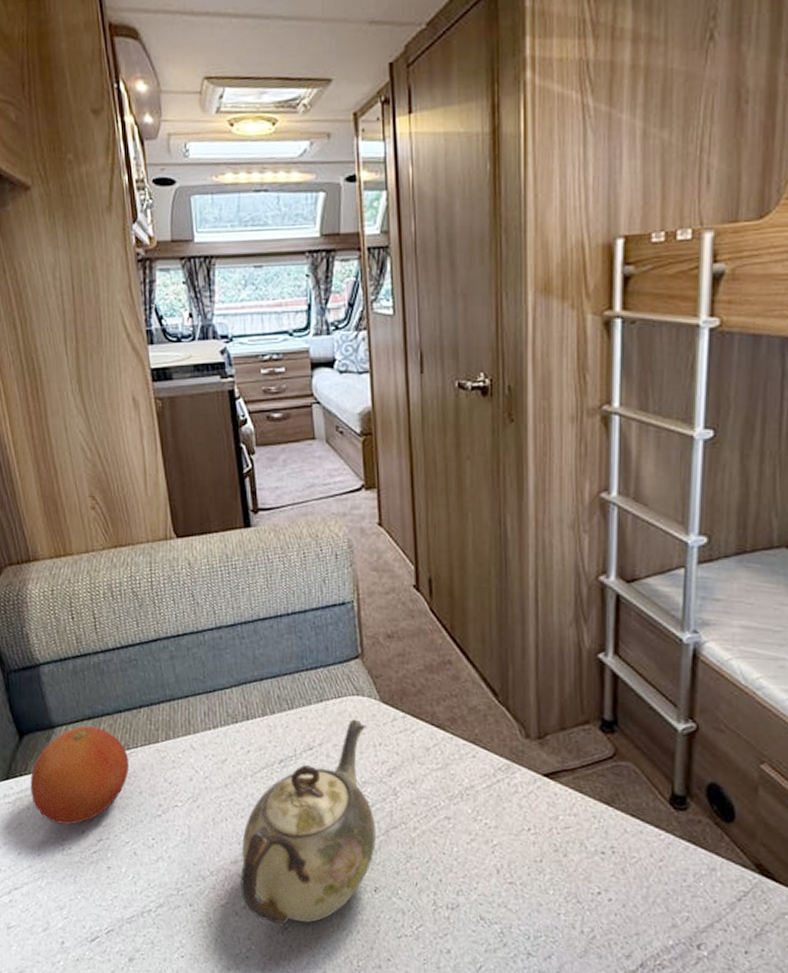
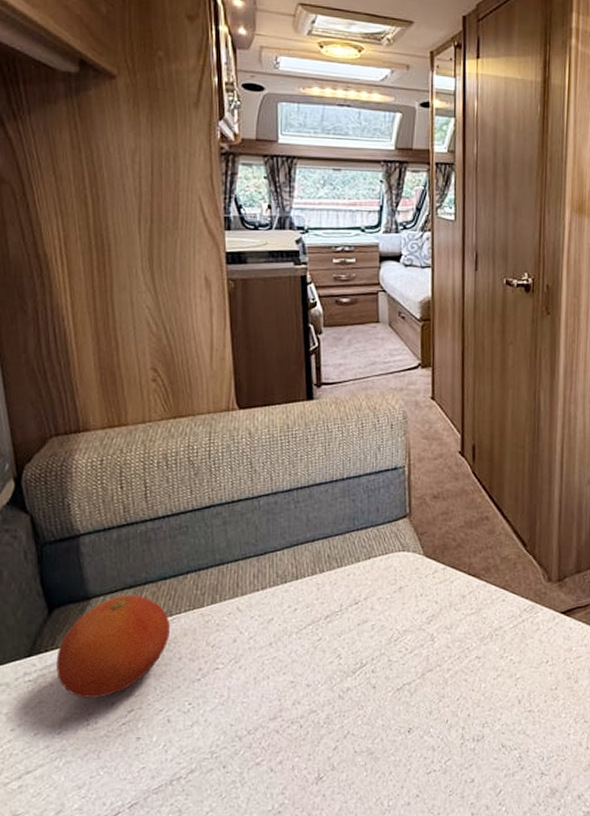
teapot: present [240,719,376,925] -> none [278,573,413,775]

